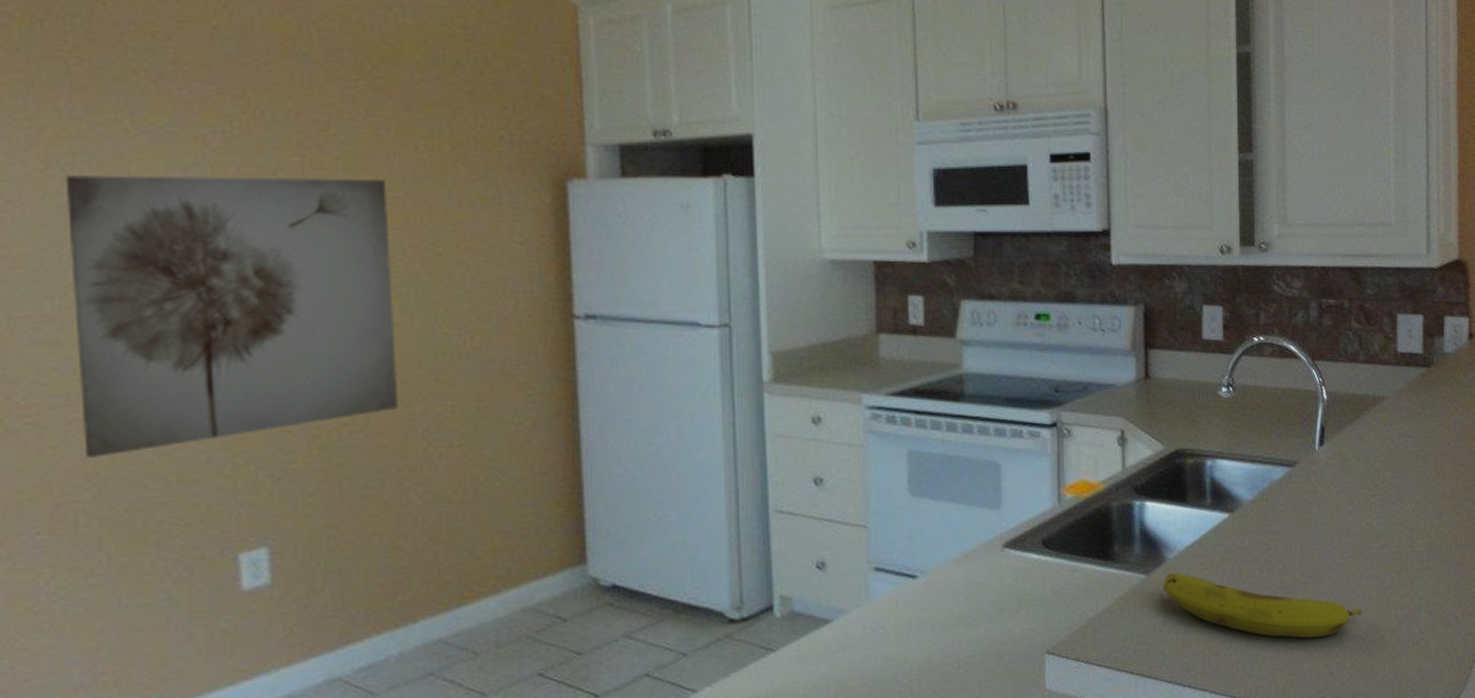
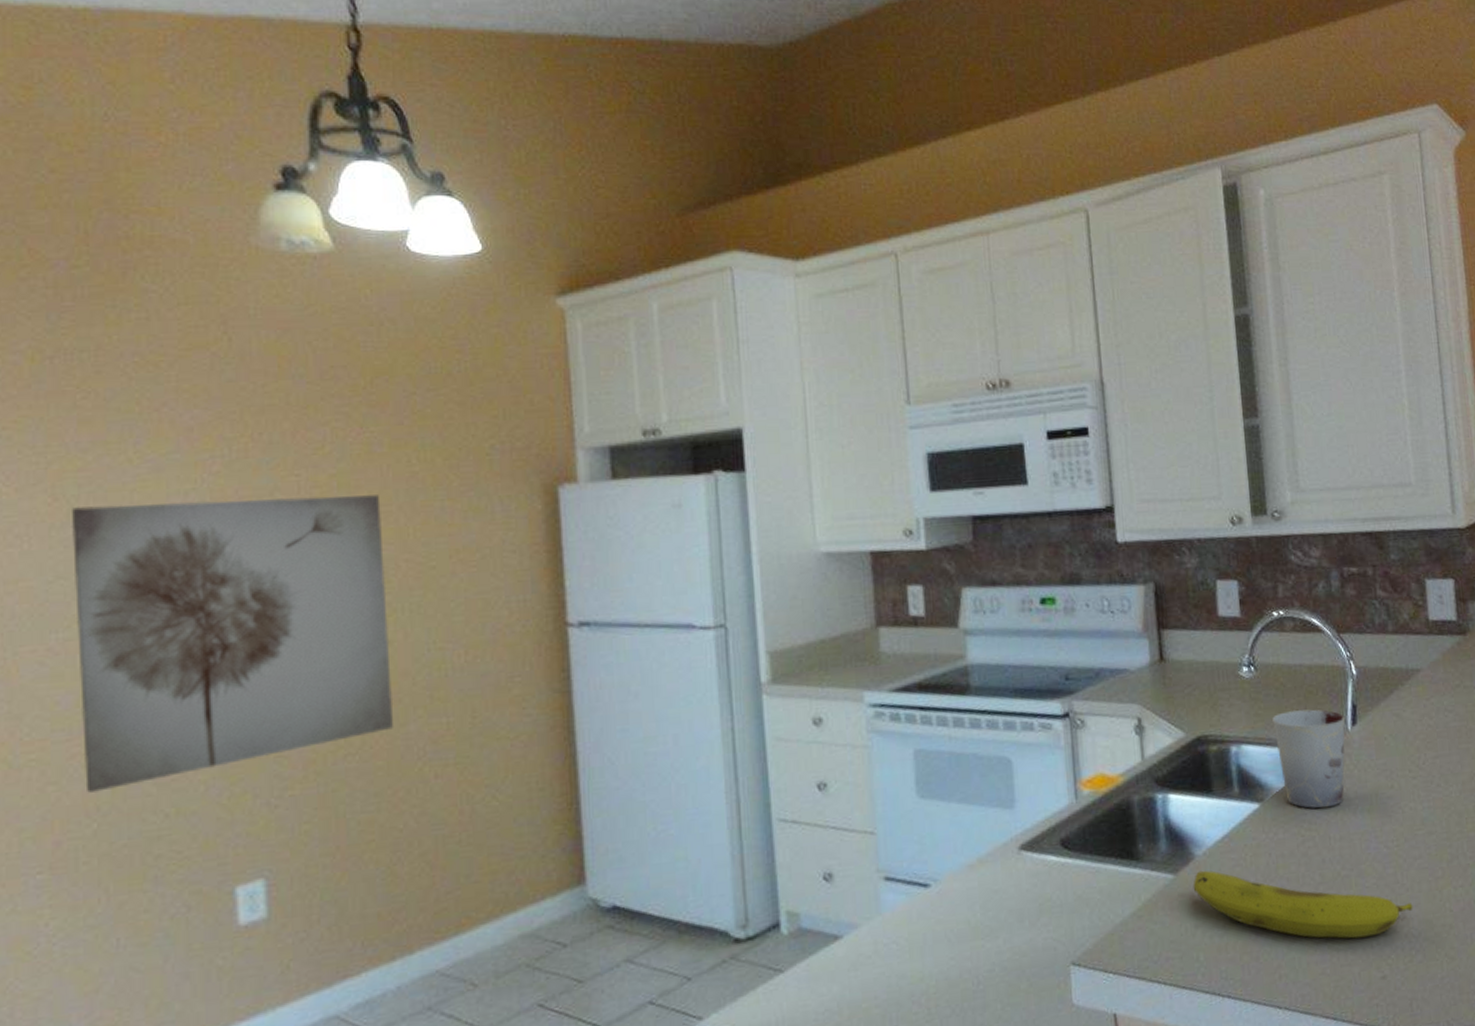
cup: none [1246,429,1314,520] -> present [1272,709,1346,809]

